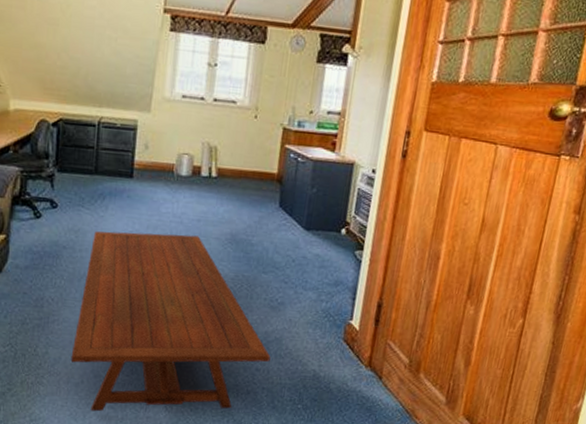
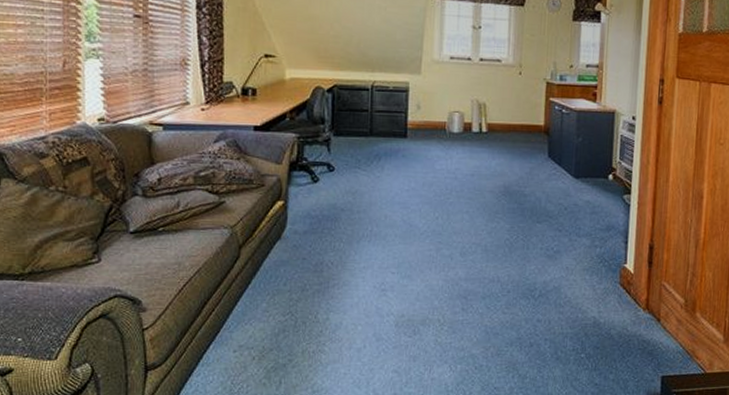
coffee table: present [70,231,271,412] -> none [352,190,551,377]

